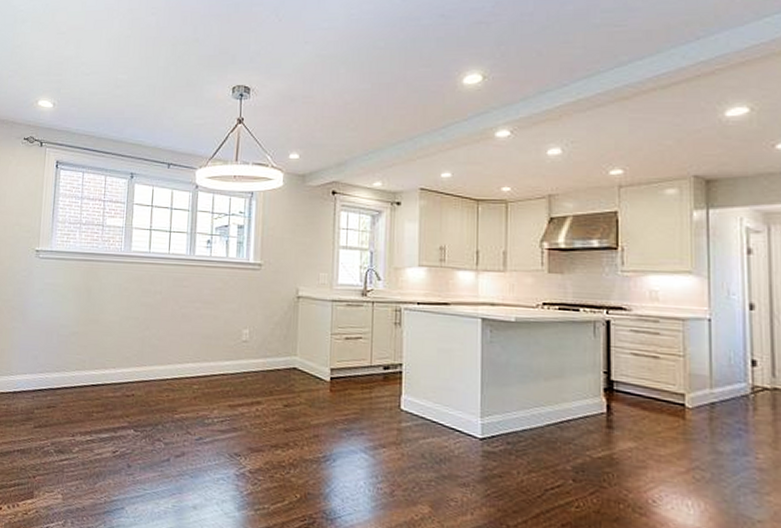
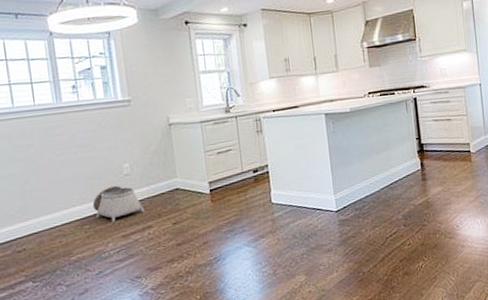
basket: none [205,349,257,388] -> present [92,185,145,222]

